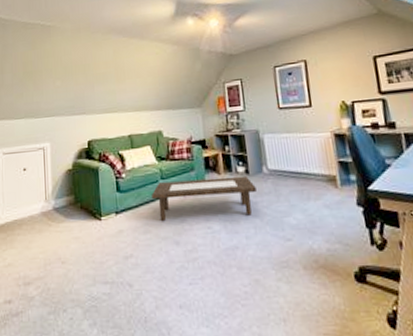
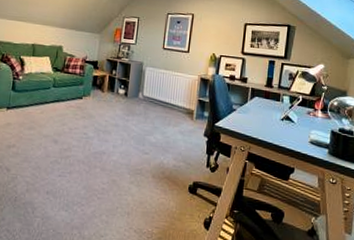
coffee table: present [152,176,256,221] -> none [42,90,130,130]

